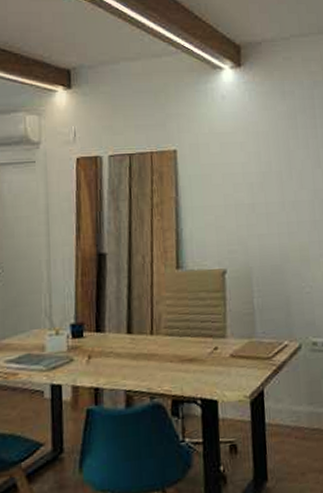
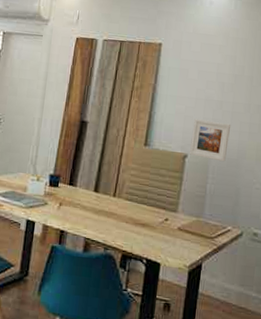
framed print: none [227,227,269,271] -> present [189,119,231,162]

